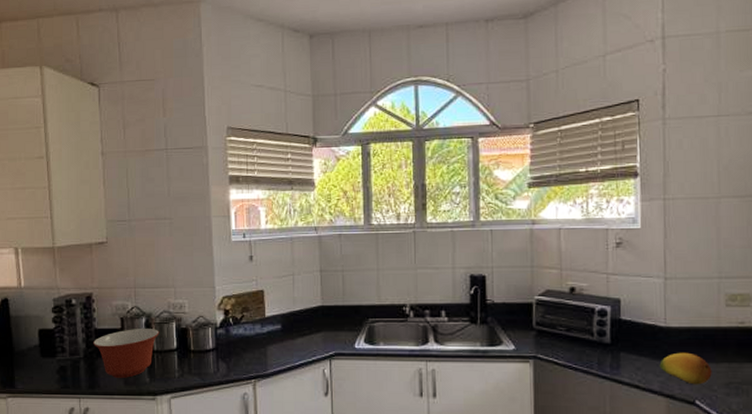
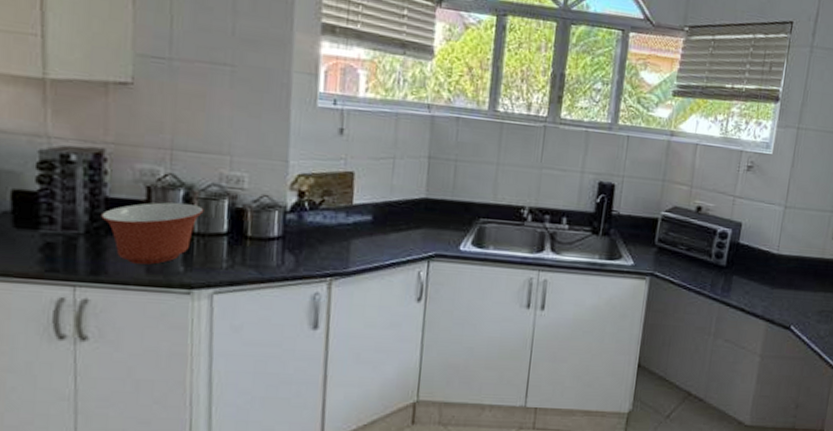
fruit: present [659,352,712,385] -> none [765,279,810,311]

